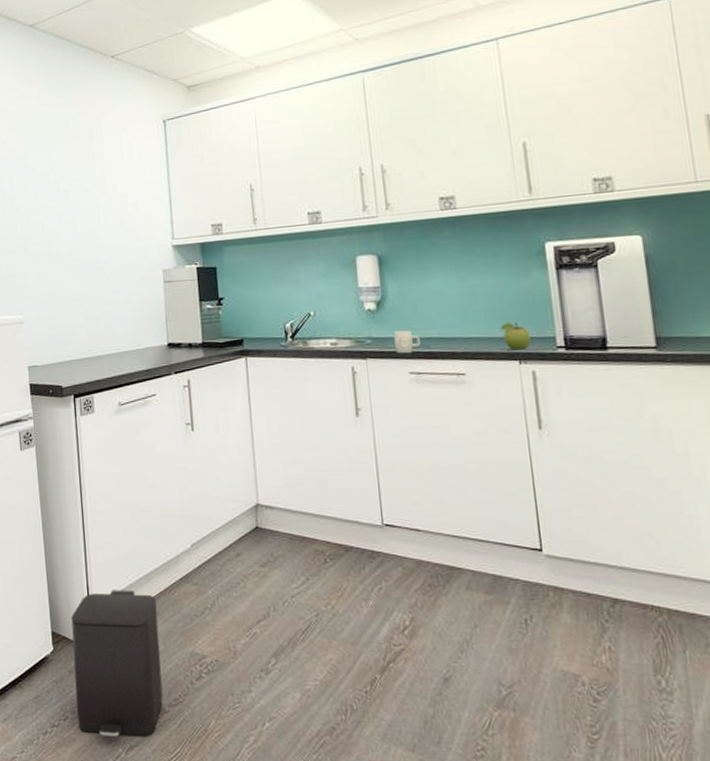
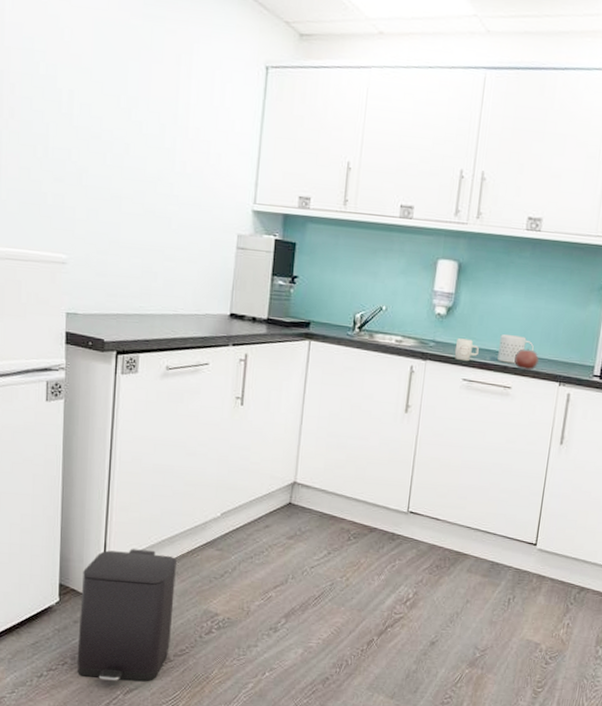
mug: none [439,318,480,349] -> present [497,334,534,364]
fruit: none [460,327,490,353] -> present [514,346,539,370]
fruit: present [499,322,531,351] -> none [550,346,575,374]

